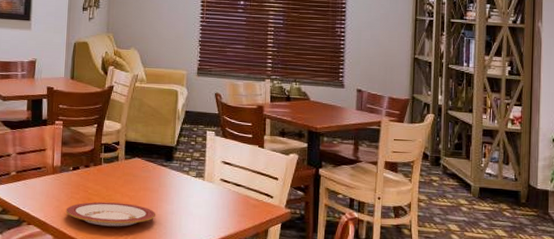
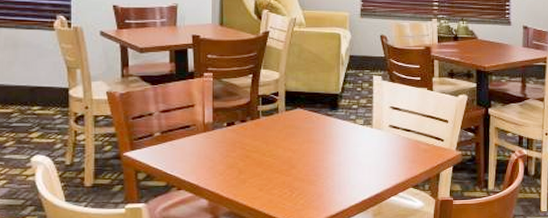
plate: present [65,201,156,227] -> none [221,158,323,185]

